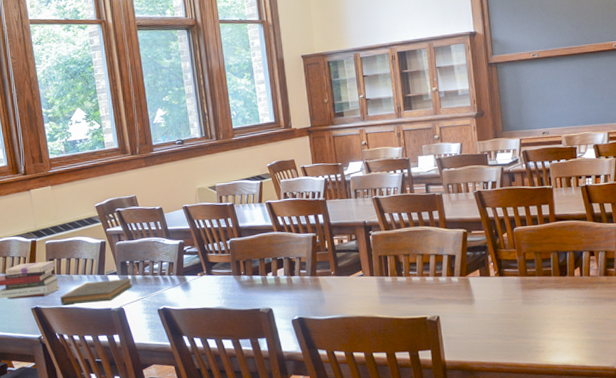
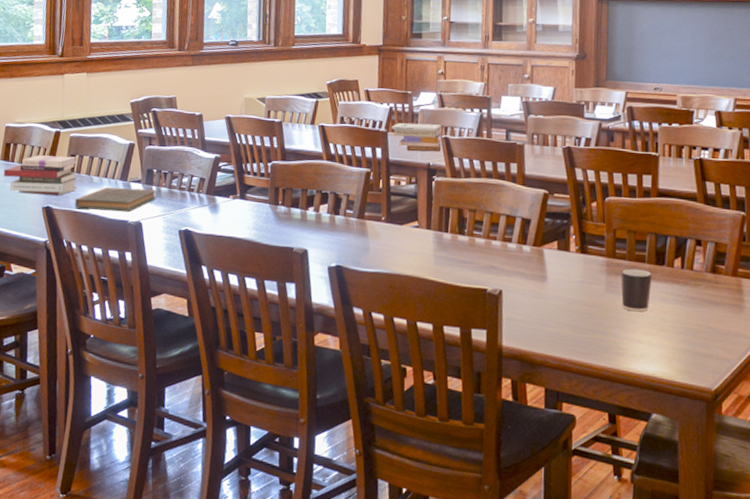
books: none [329,188,373,214] -> present [392,122,442,152]
mug: none [533,281,559,317] -> present [620,268,652,312]

